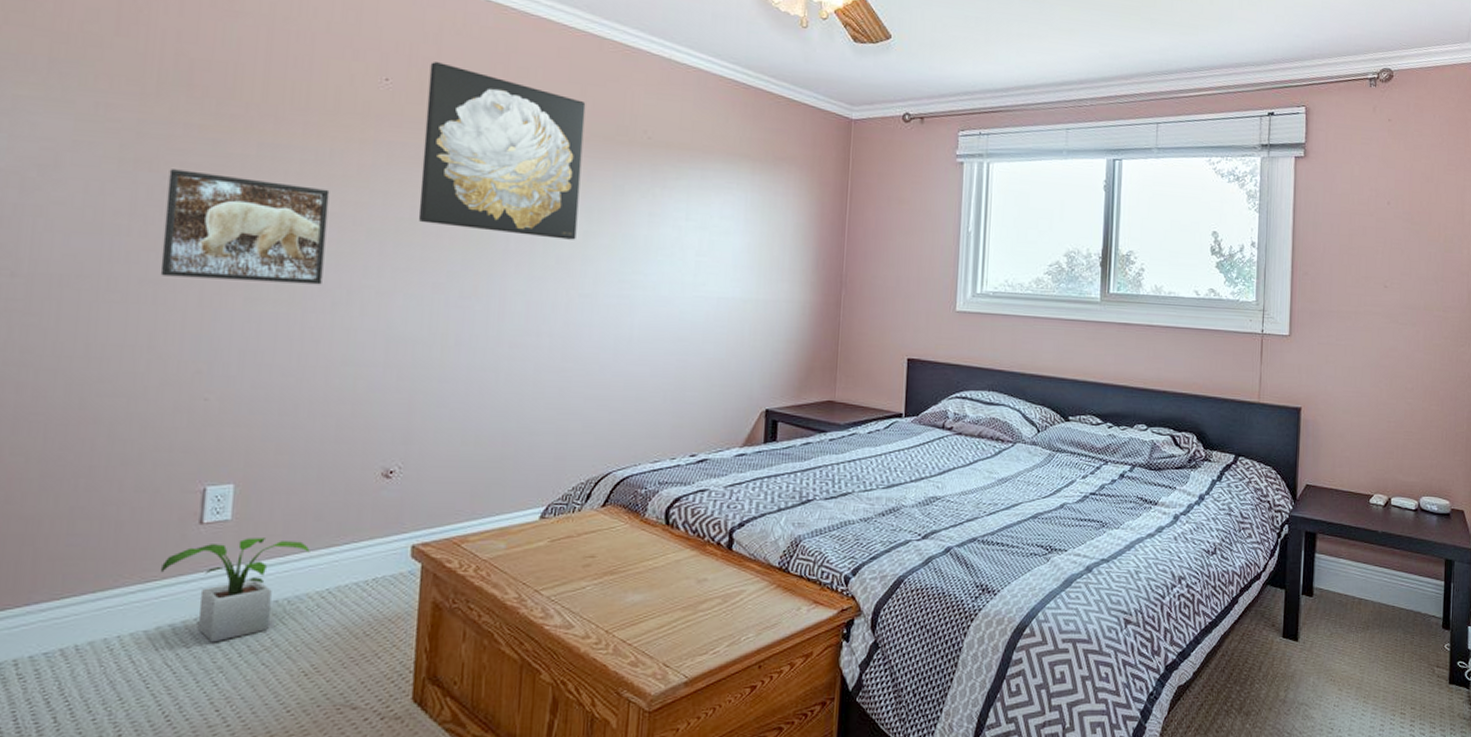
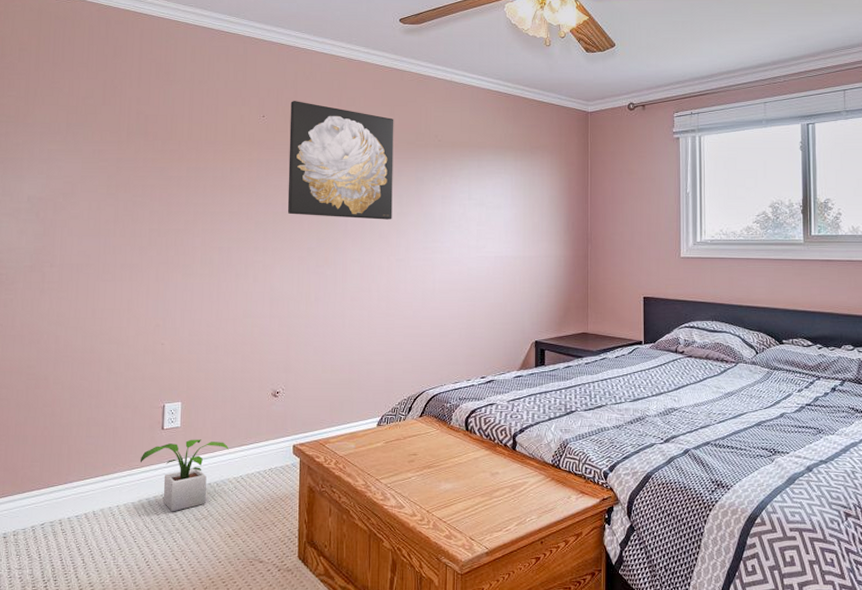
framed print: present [160,169,330,285] -> none [133,190,231,262]

